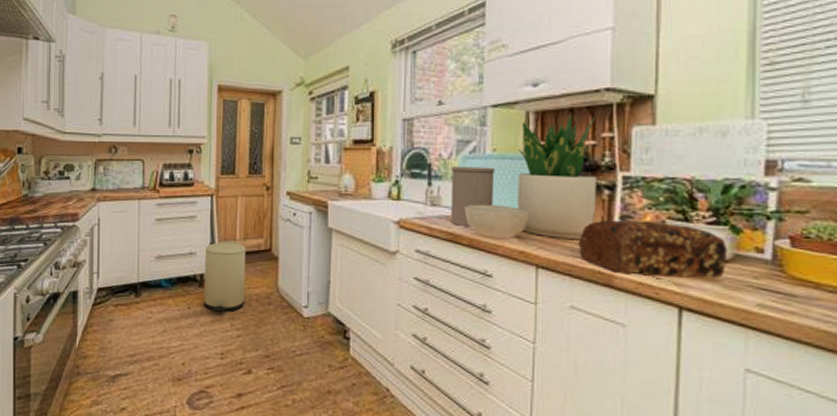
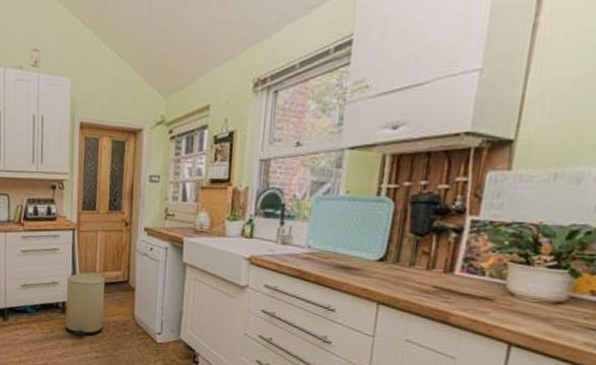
canister: present [450,166,495,228] -> none [299,207,347,266]
bowl: present [464,204,530,240] -> none [313,243,377,278]
planter: present [517,114,597,240] -> none [365,158,453,280]
bread loaf: present [577,220,728,279] -> none [419,261,564,319]

